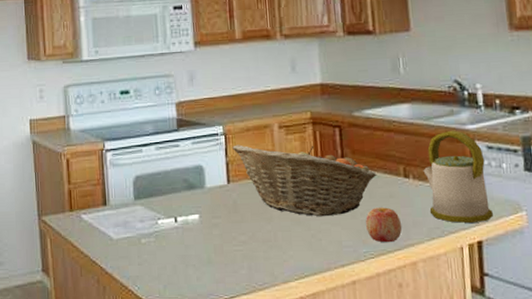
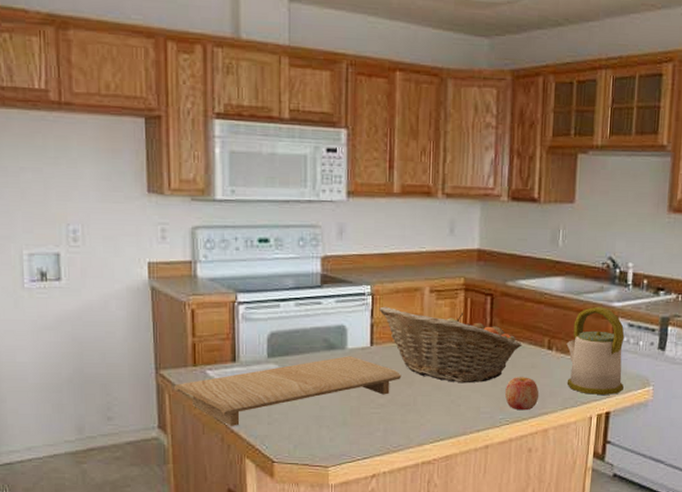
cutting board: none [53,195,260,269] -> present [173,356,402,427]

